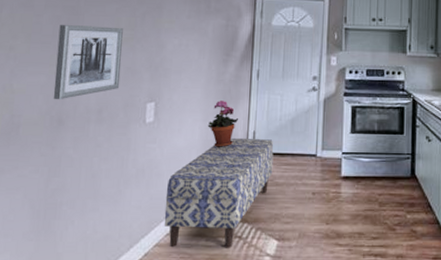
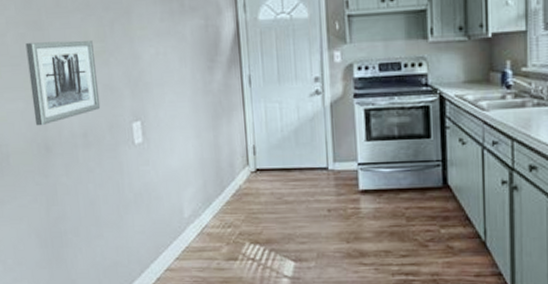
bench: present [164,137,274,248] -> none [168,153,280,272]
potted plant: present [207,101,238,147] -> none [201,114,234,166]

